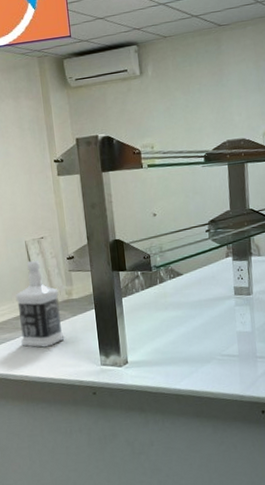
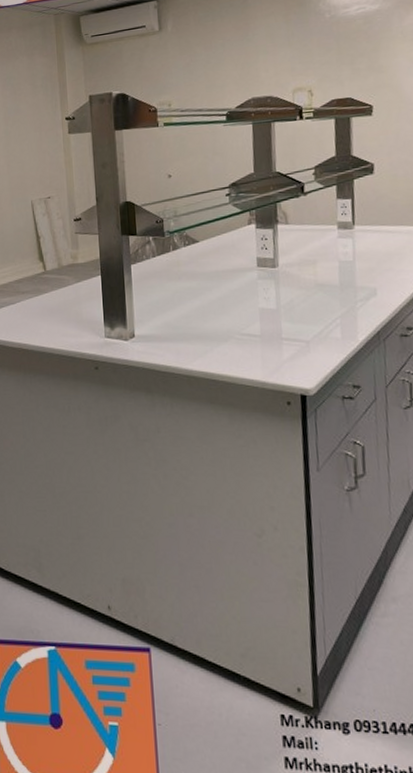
bottle: present [15,260,65,348] -> none [18,220,67,314]

